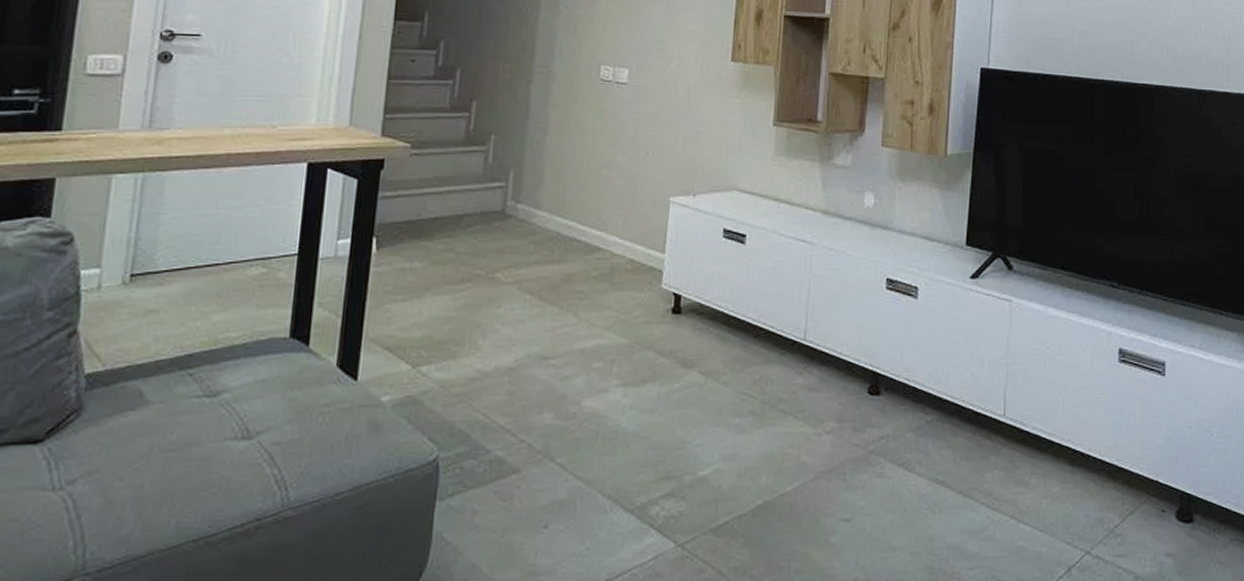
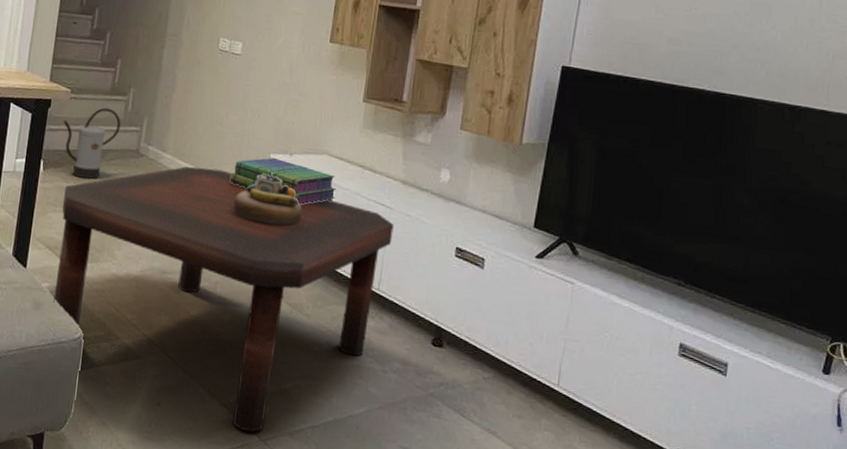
coffee table: none [397,223,817,539] -> present [53,166,394,433]
watering can: none [400,162,480,255] -> present [62,107,121,179]
stack of books: none [622,201,749,253] -> present [229,157,336,205]
decorative bowl: none [628,220,712,281] -> present [233,172,303,226]

